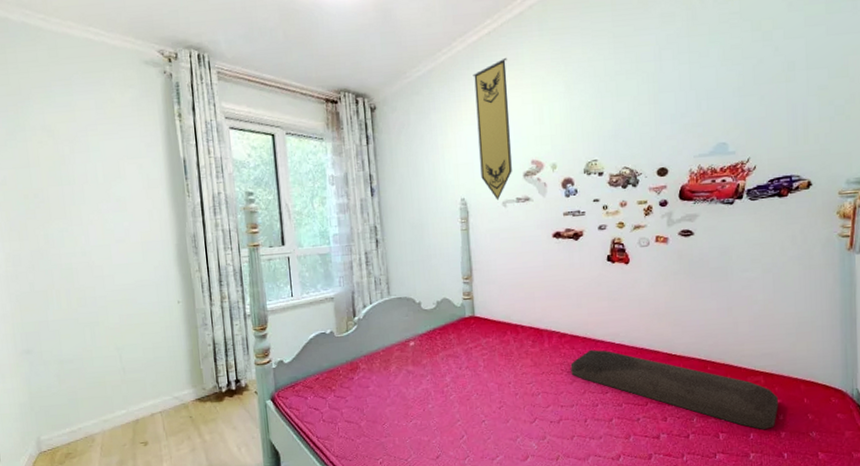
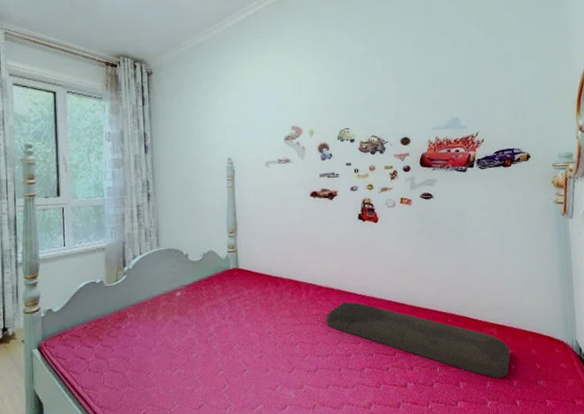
pennant: present [472,57,512,201] -> none [240,35,274,161]

